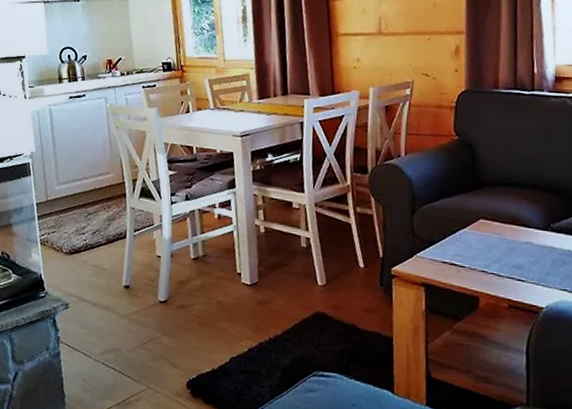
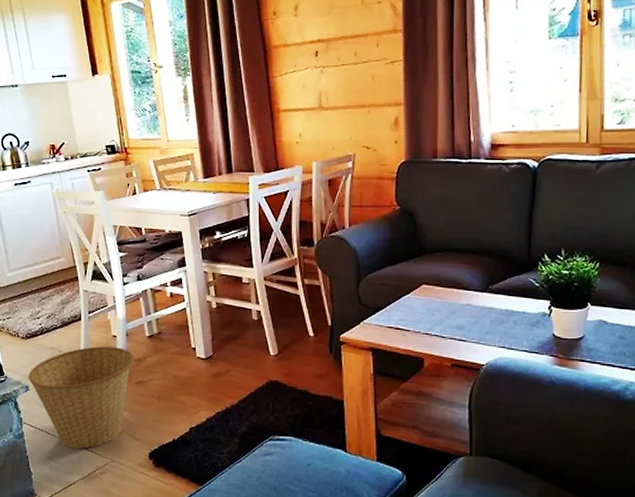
basket: none [68,266,178,373] -> present [28,346,134,449]

